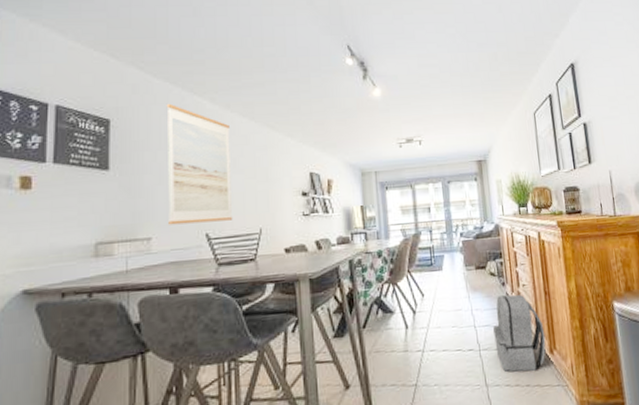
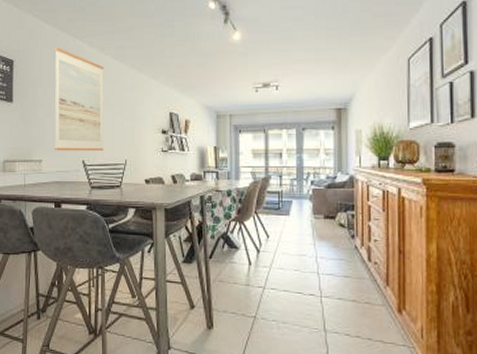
backpack: present [493,294,546,372] -> none [338,248,395,326]

